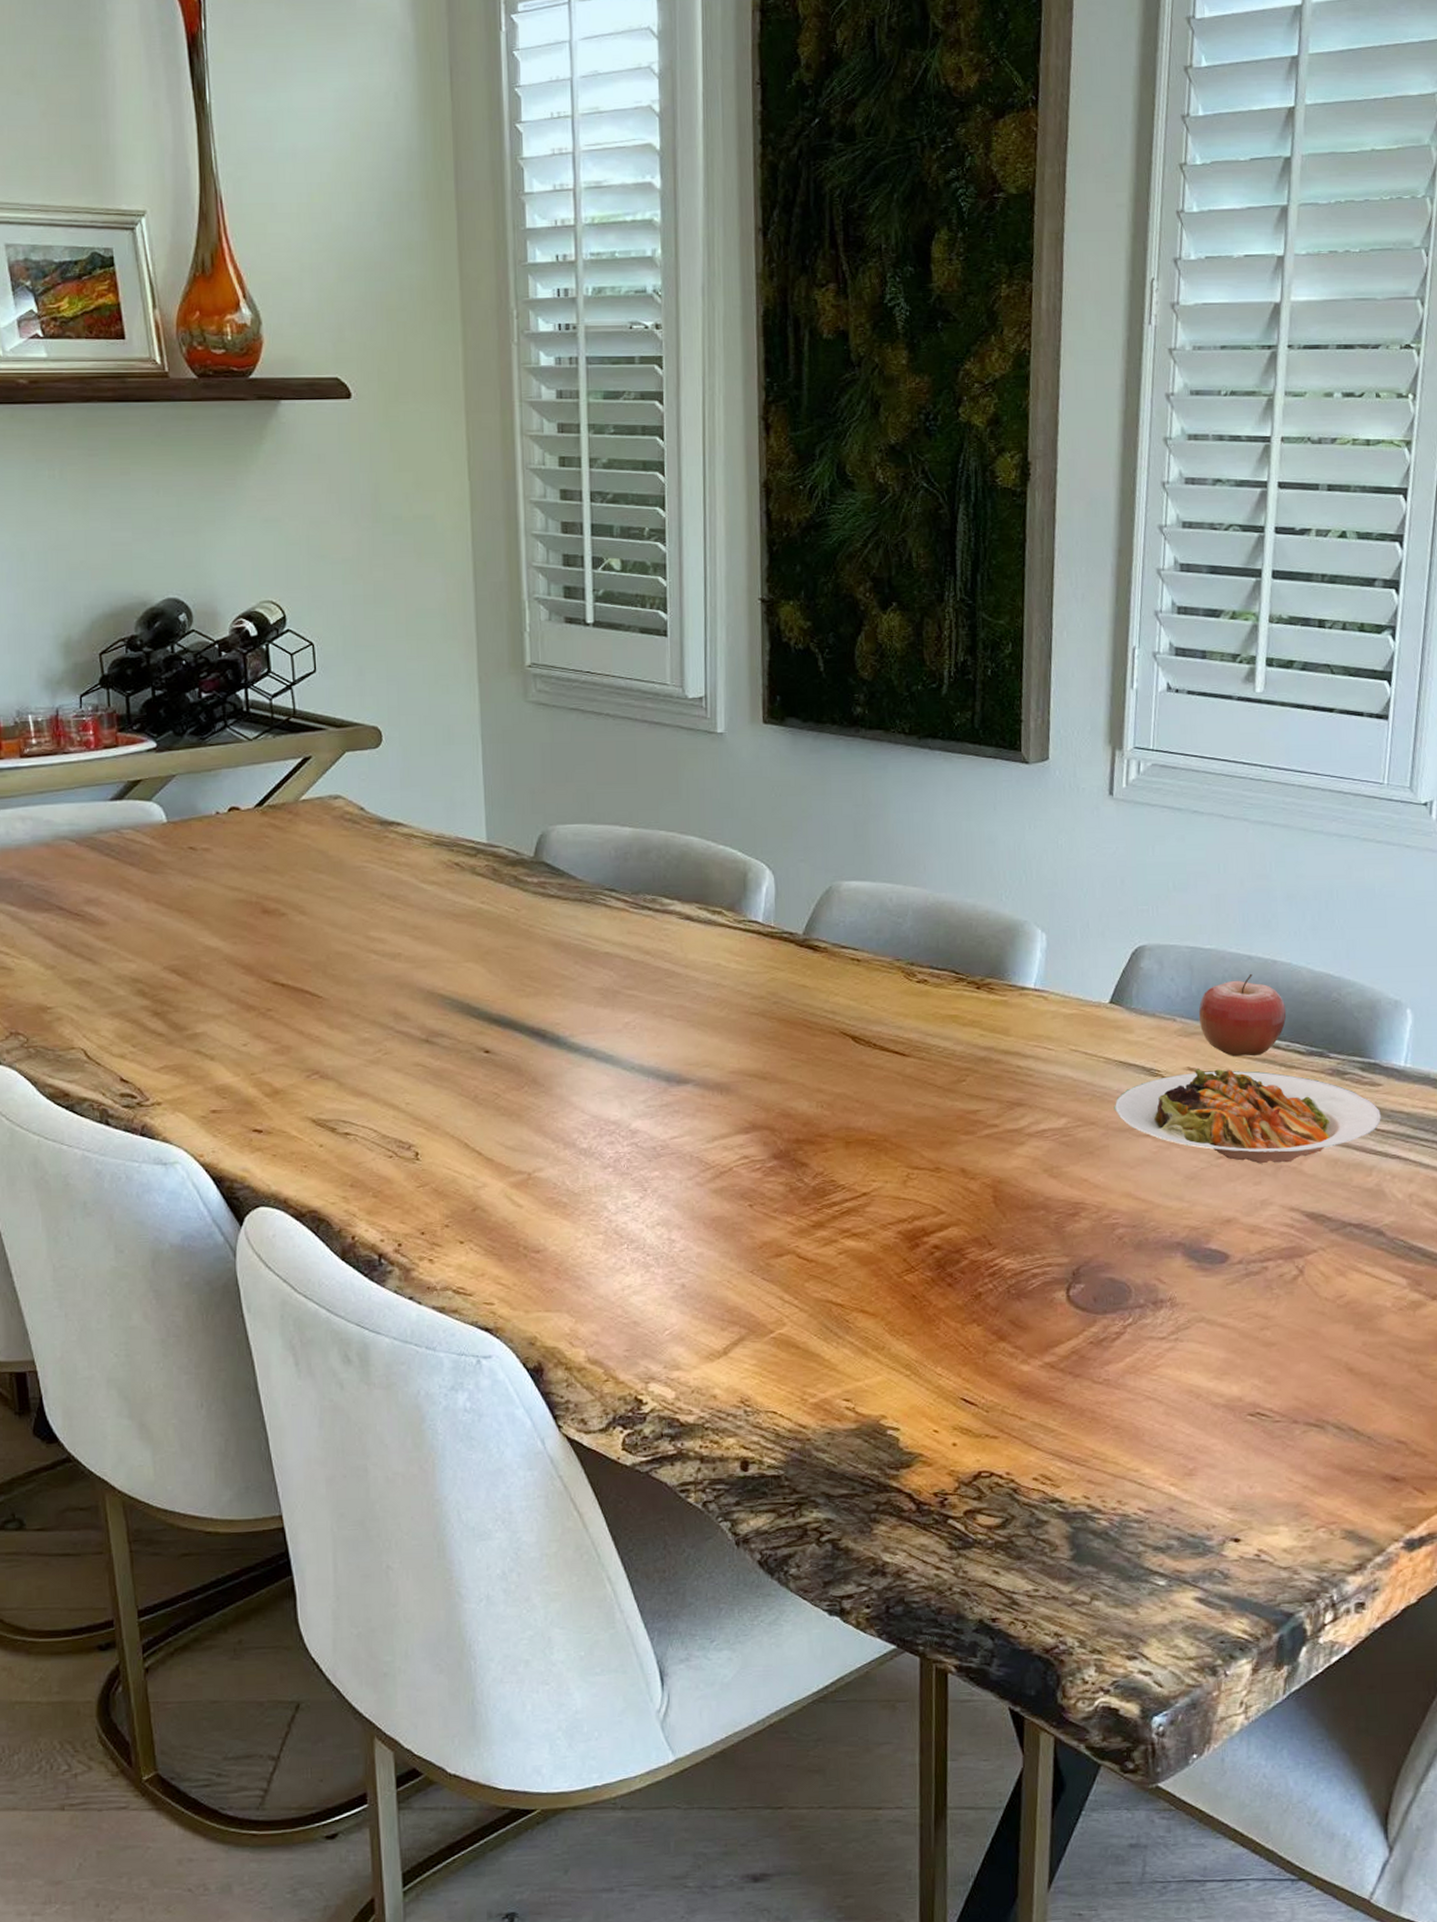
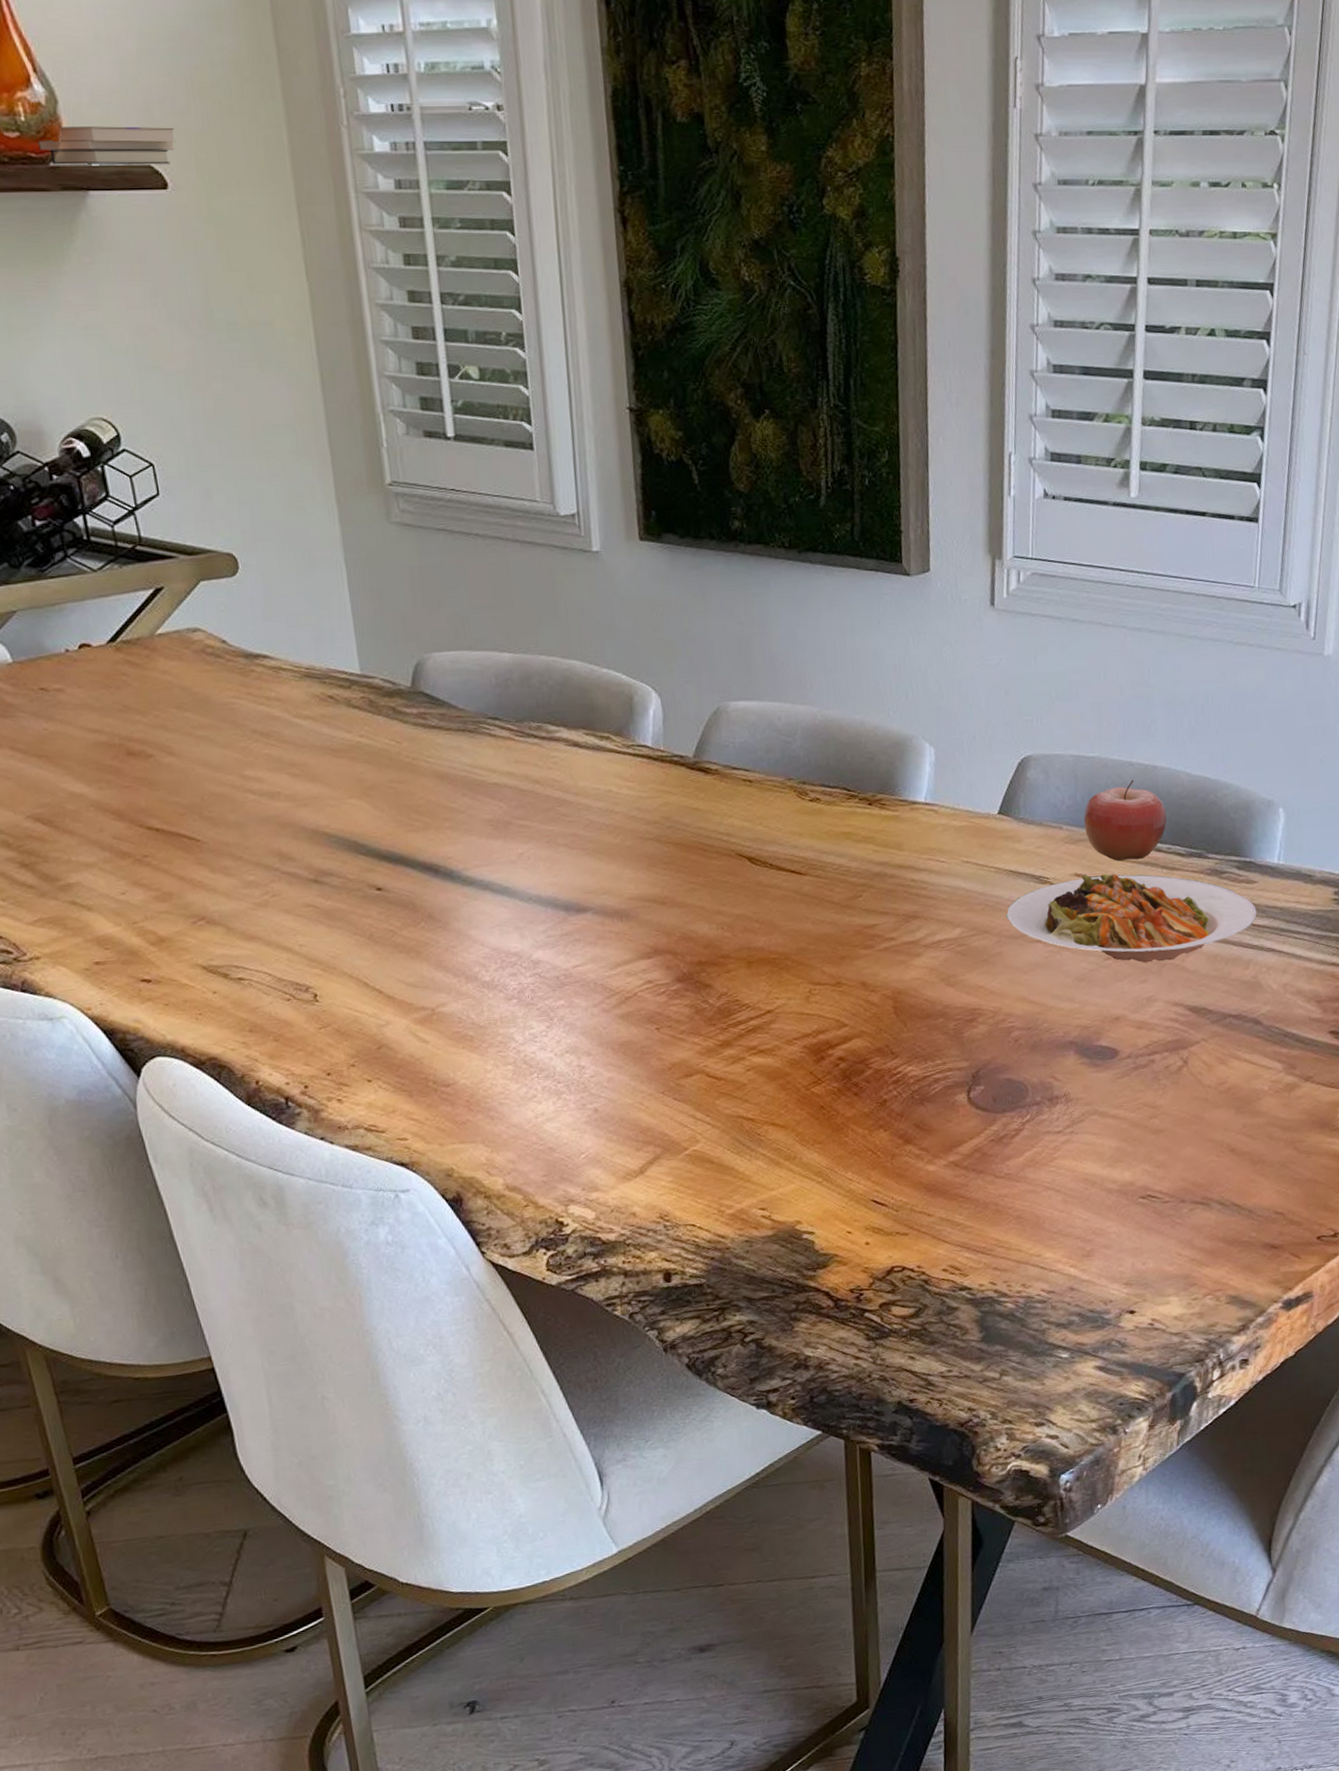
books: none [240,344,363,378] -> present [37,126,177,165]

